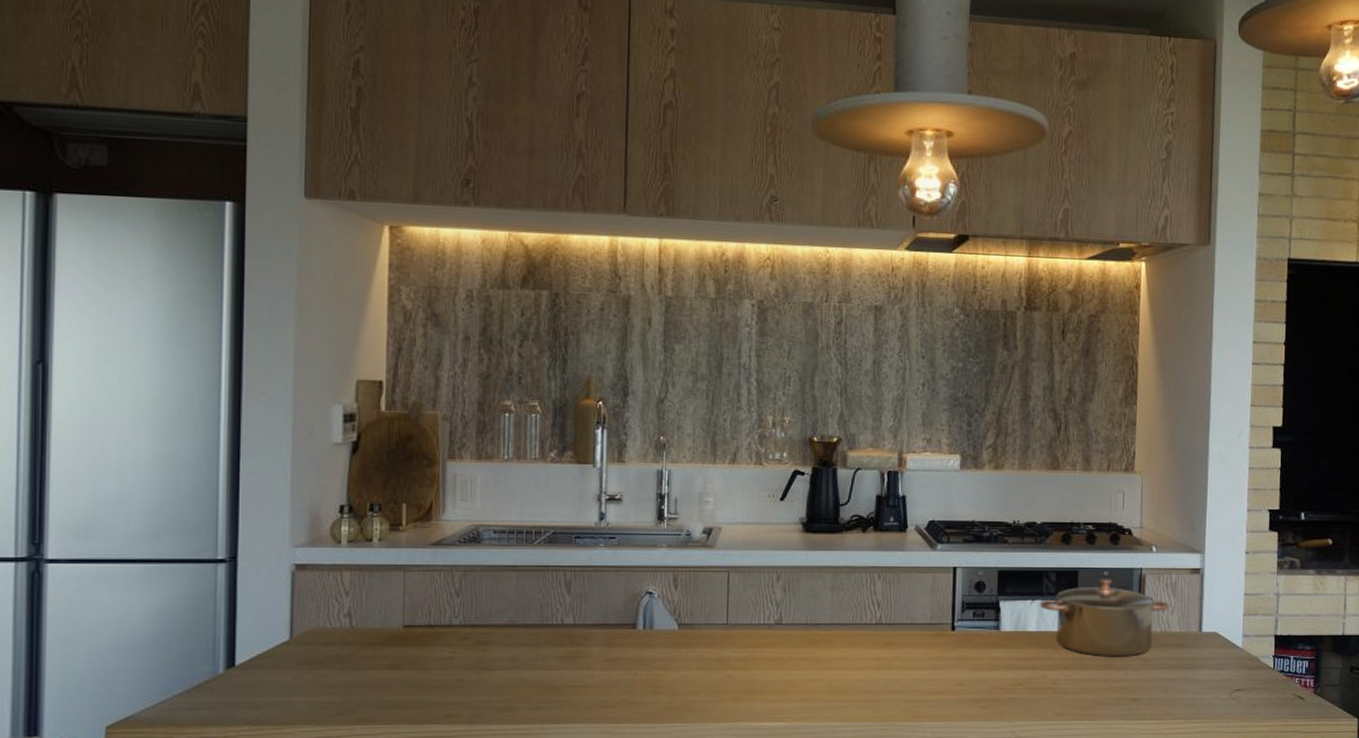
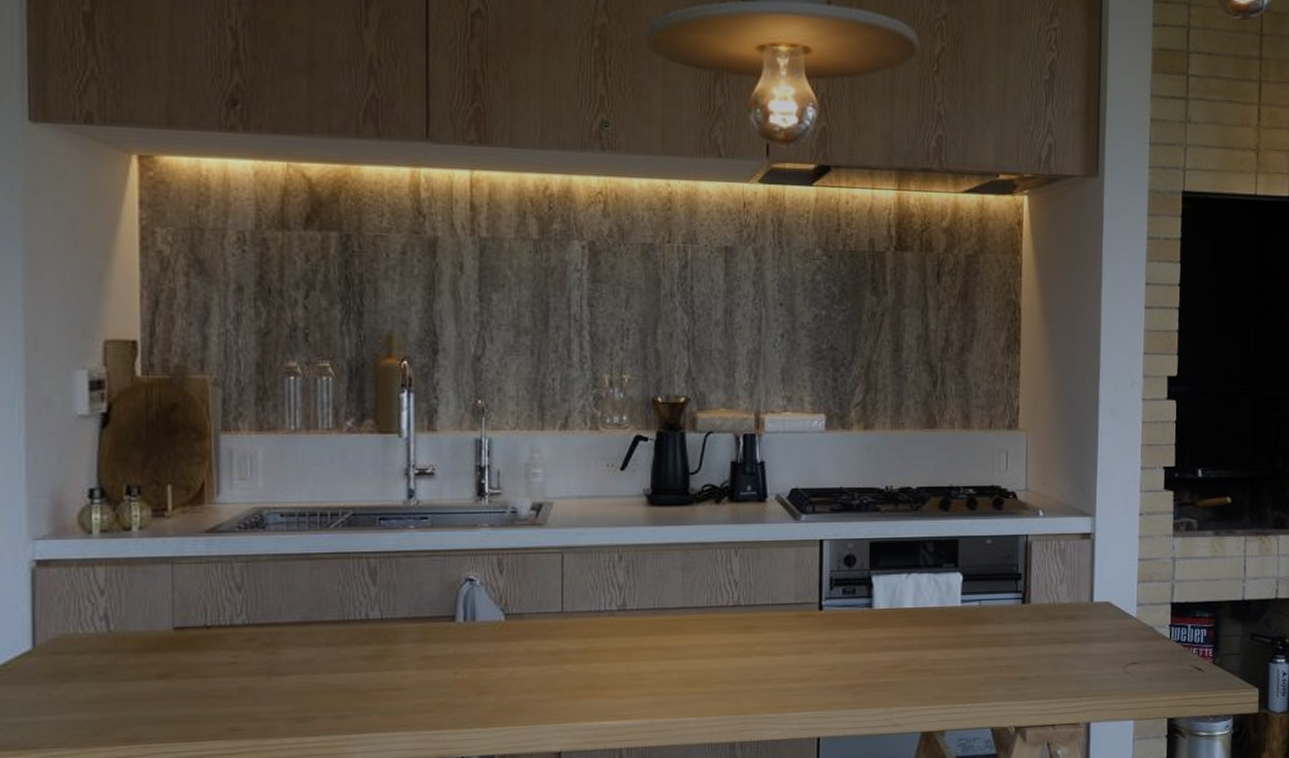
cooking pot: present [1040,578,1170,657] -> none [917,547,1059,633]

